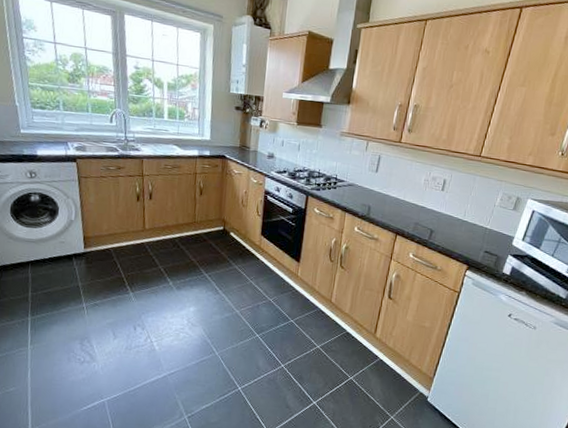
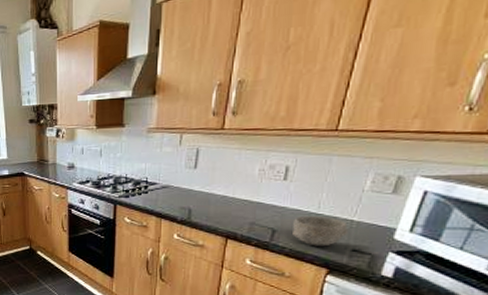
bowl: none [445,220,484,247] -> present [293,215,349,247]

